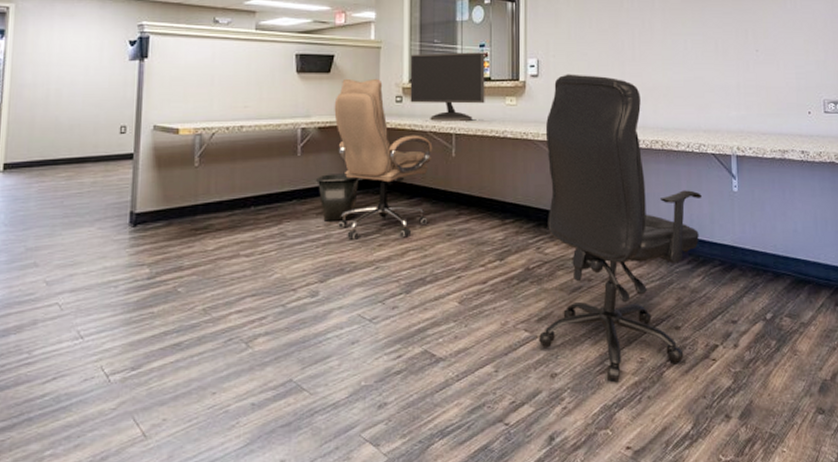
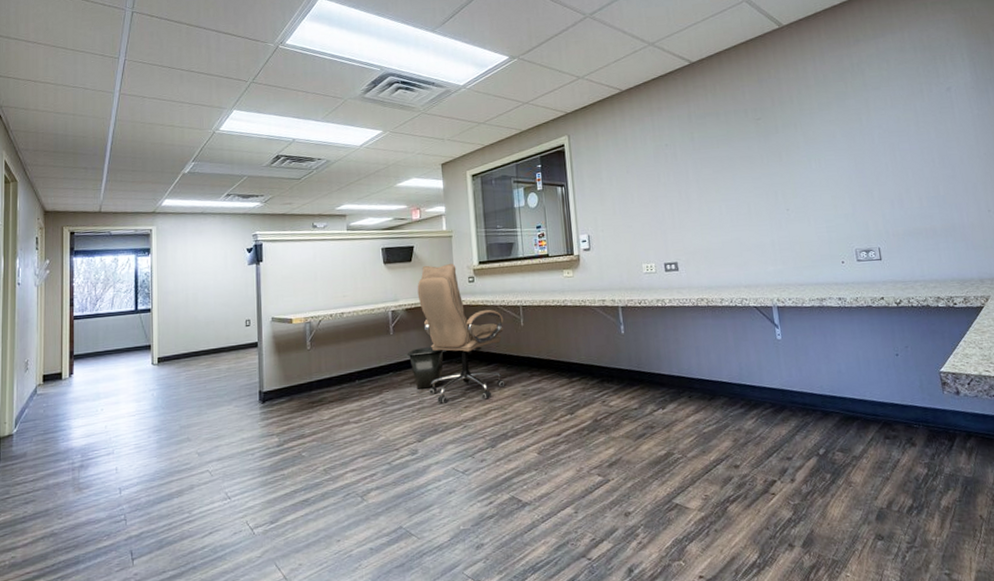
computer monitor: present [410,52,485,122] -> none [478,233,546,297]
office chair: present [539,74,702,381] -> none [600,244,749,517]

